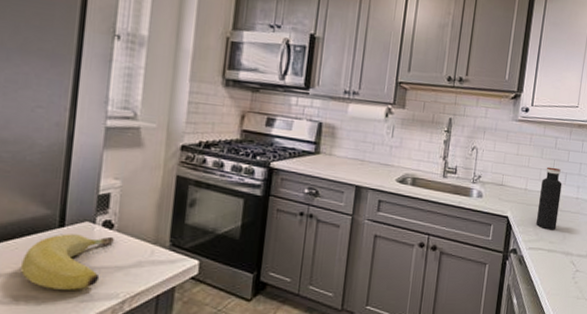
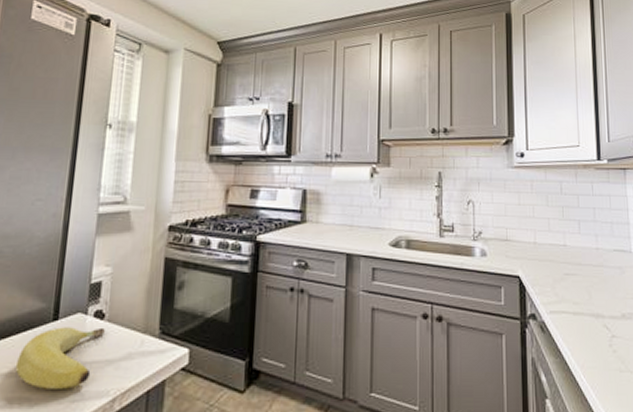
water bottle: present [535,167,562,230] -> none [552,215,579,289]

